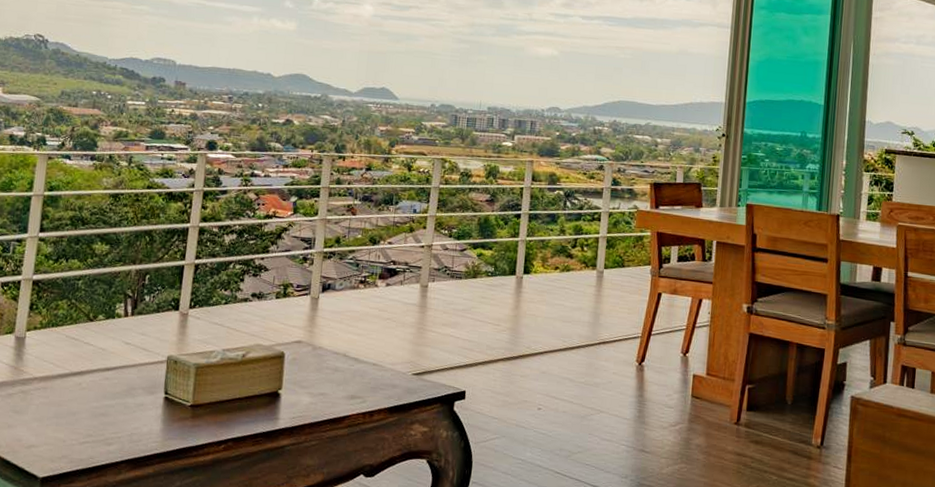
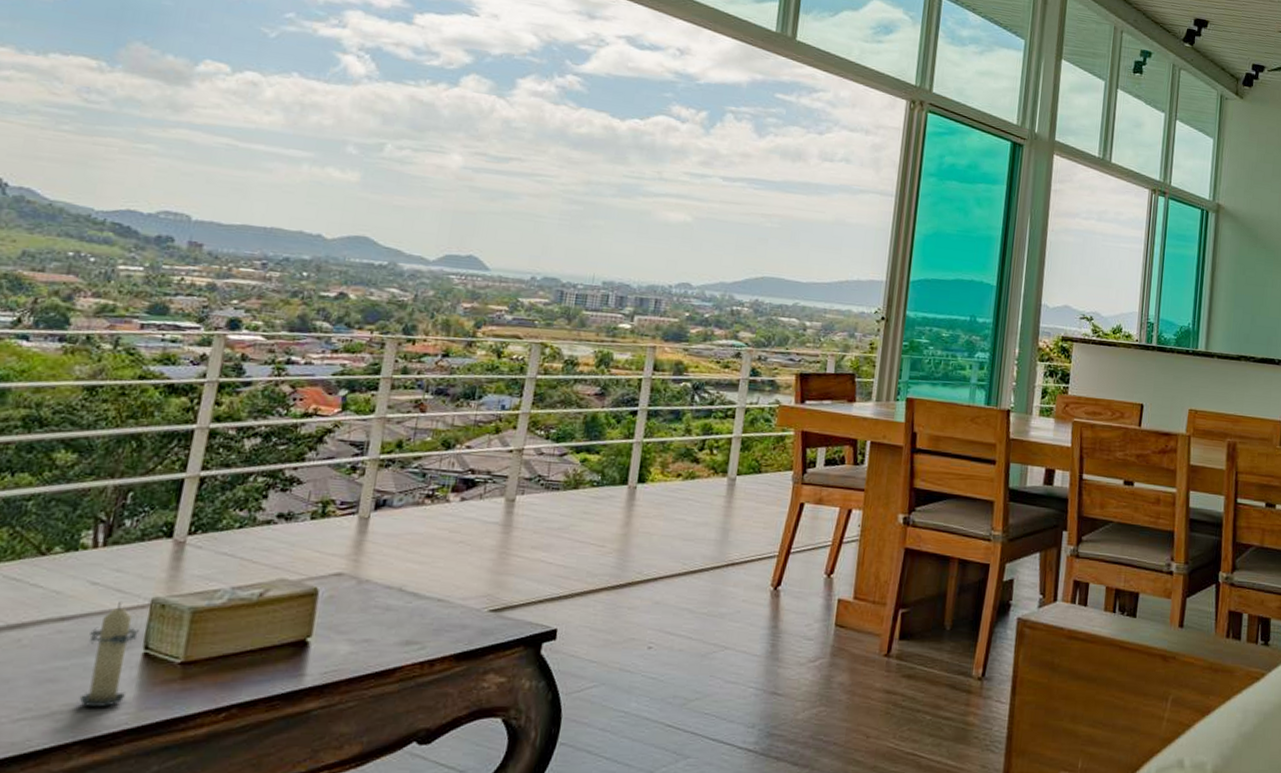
candle: none [123,357,160,436] -> present [79,601,139,707]

